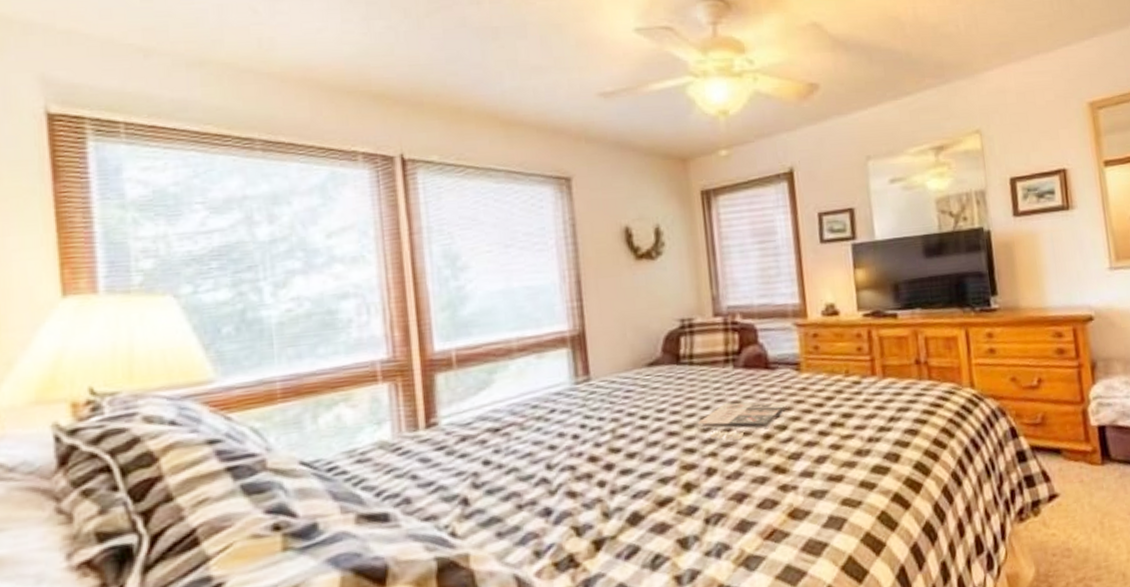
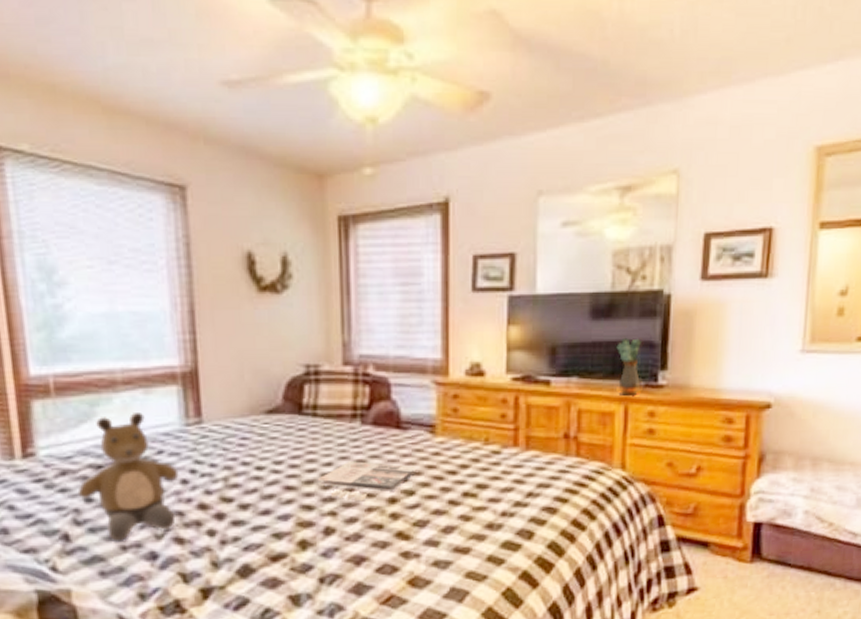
bear: none [476,376,570,501] -> present [77,413,179,542]
vase: none [950,268,976,322] -> present [616,335,641,397]

